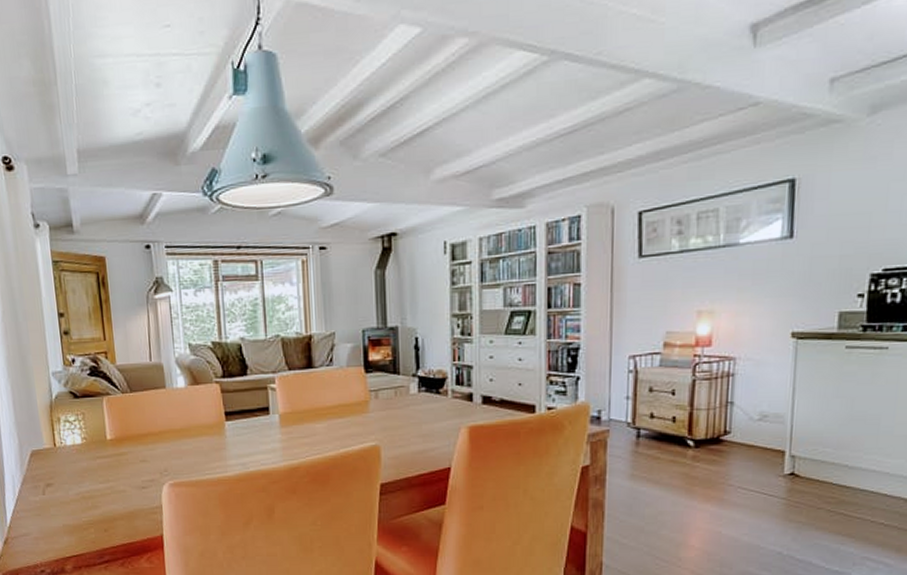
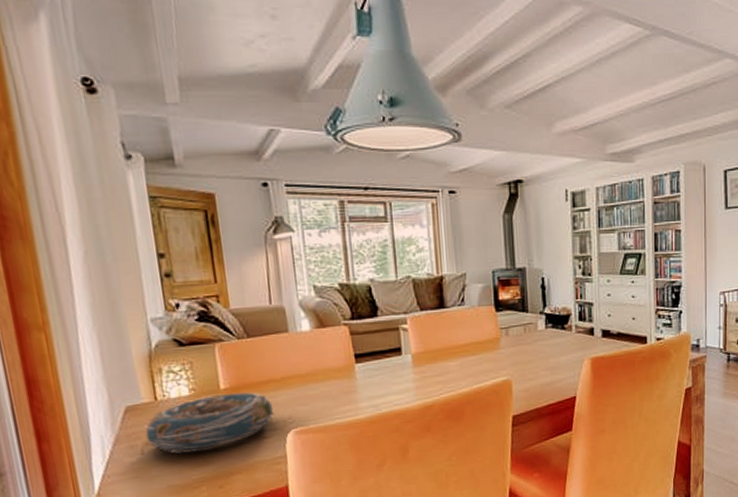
decorative bowl: none [45,443,152,496] -> present [144,392,274,454]

